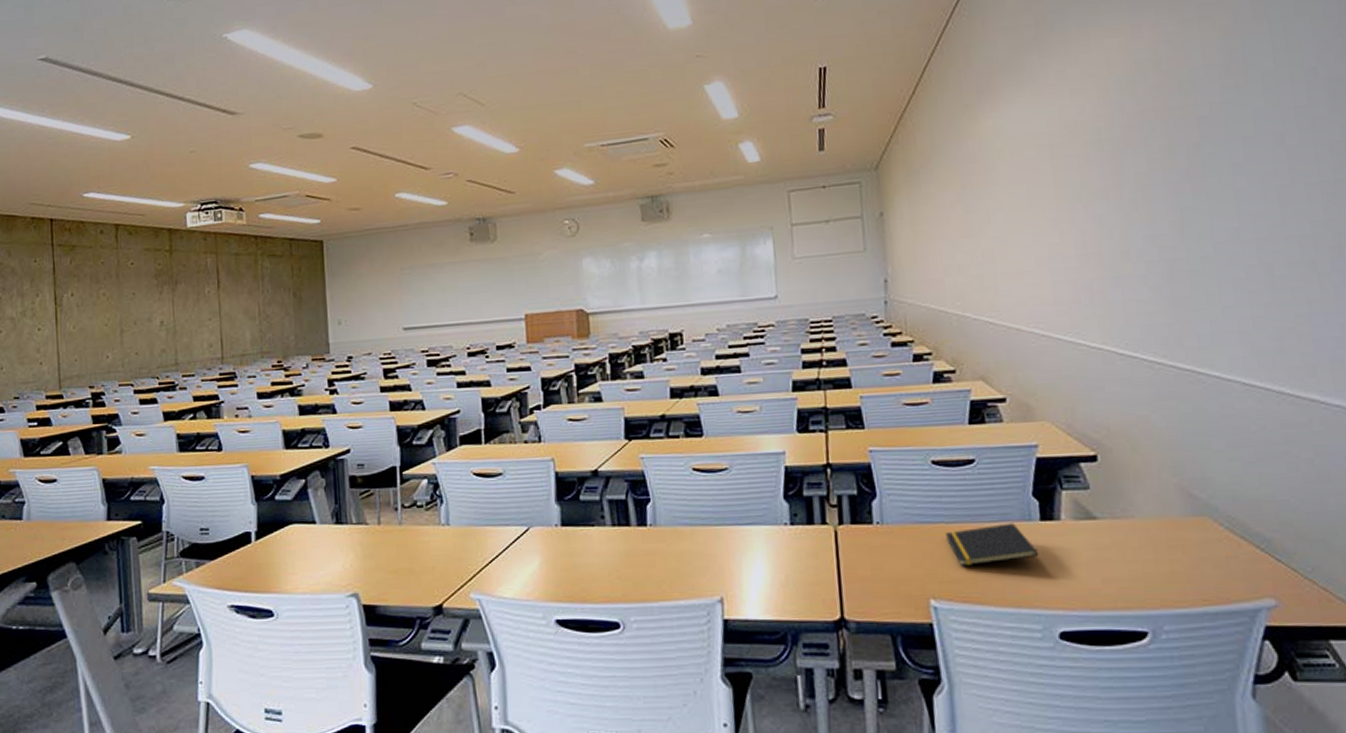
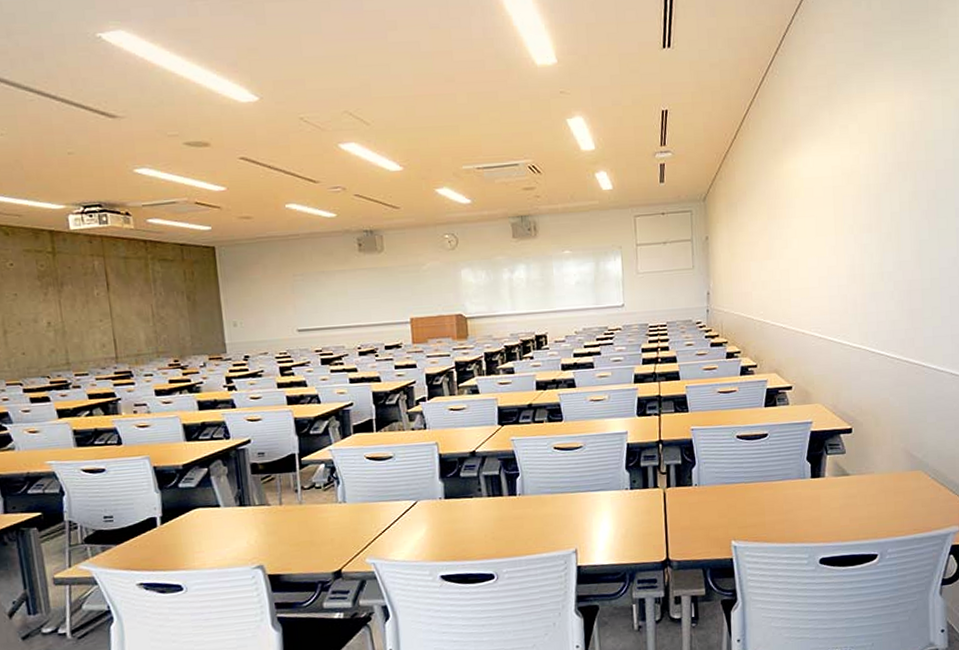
notepad: present [944,523,1039,566] -> none [744,481,809,514]

